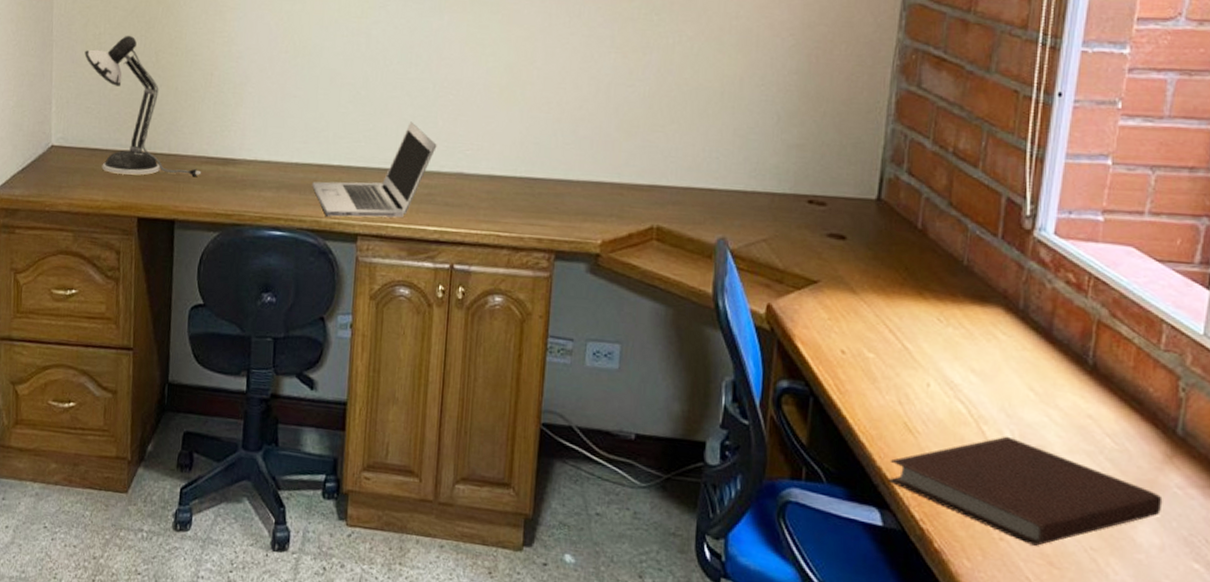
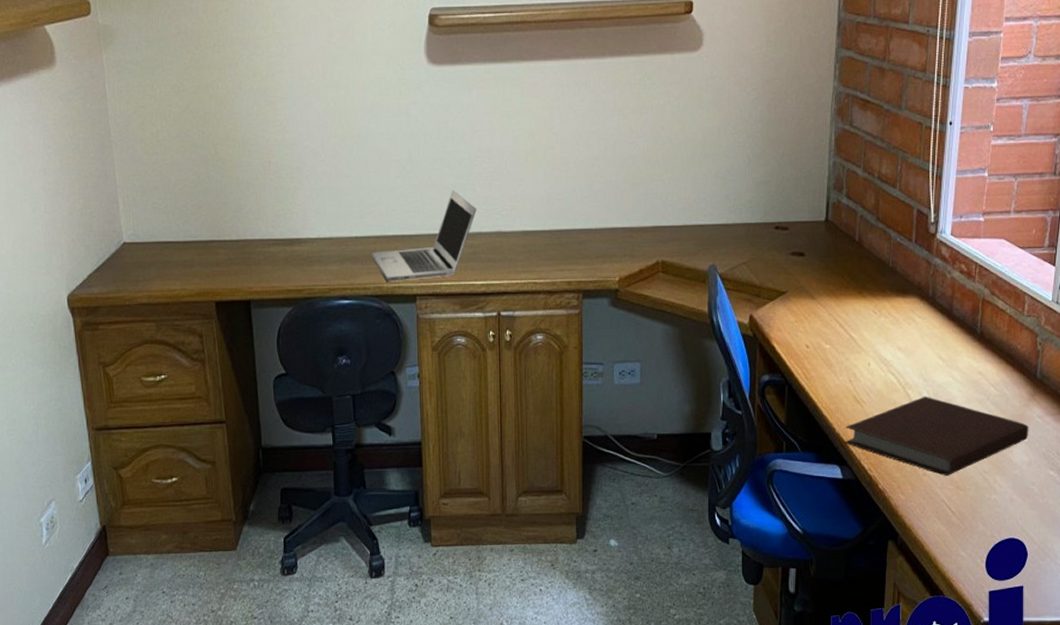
desk lamp: present [85,35,202,176] -> none [145,131,271,263]

